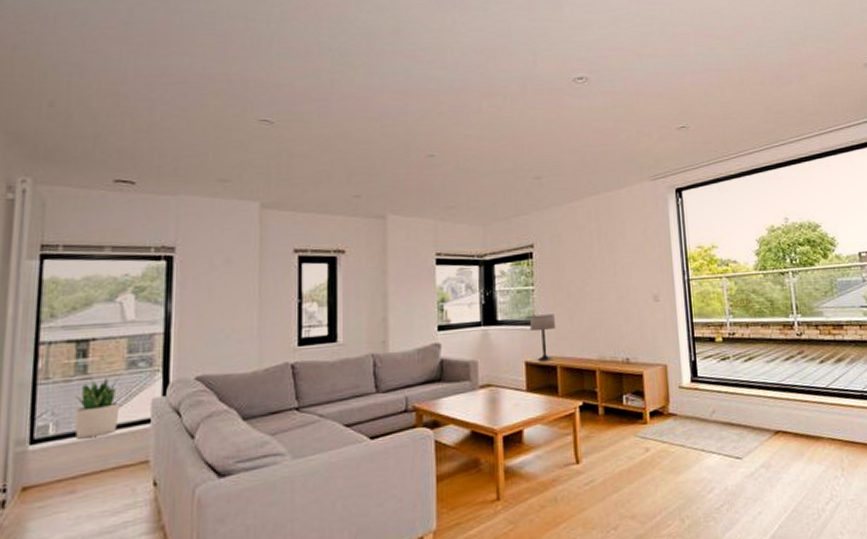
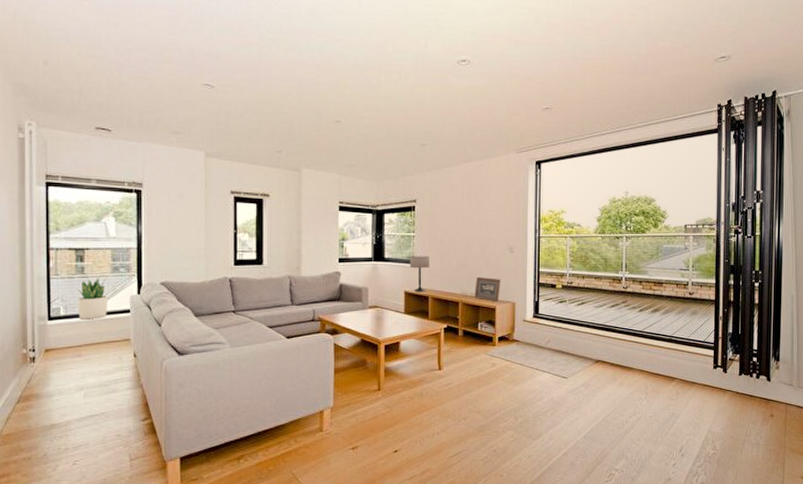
picture frame: none [614,335,647,366] -> present [474,276,500,302]

